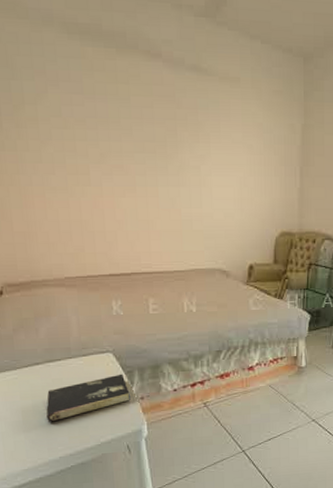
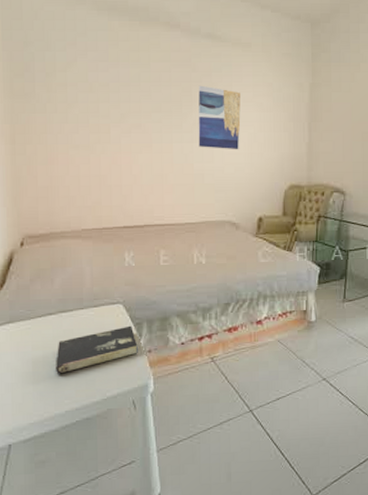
wall art: none [184,124,230,195] -> present [198,85,241,150]

